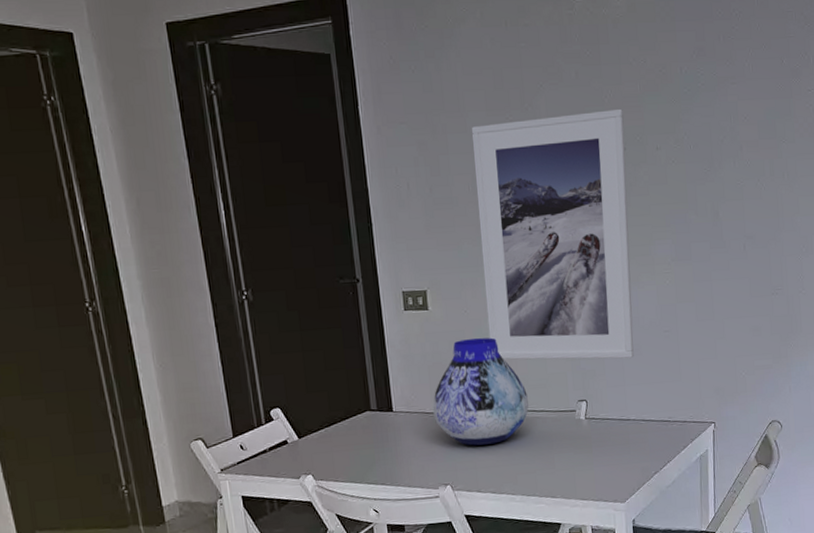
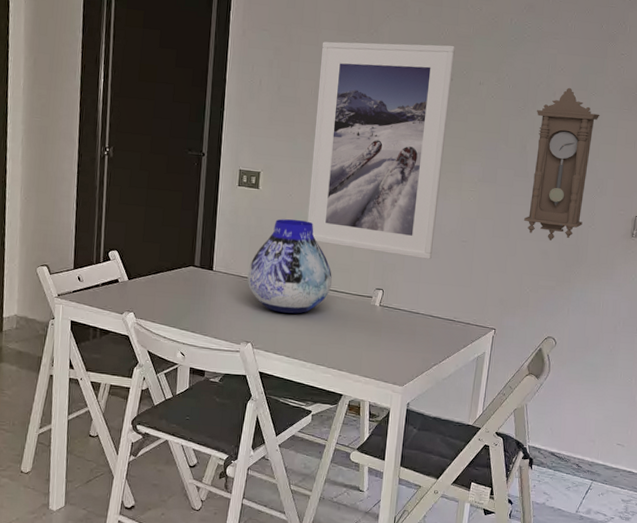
pendulum clock: none [724,137,794,314] -> present [524,87,600,241]

